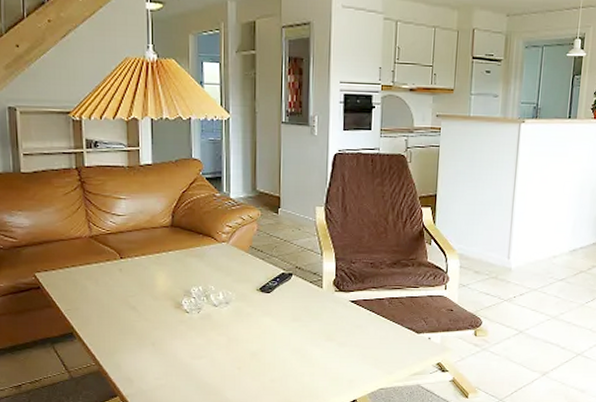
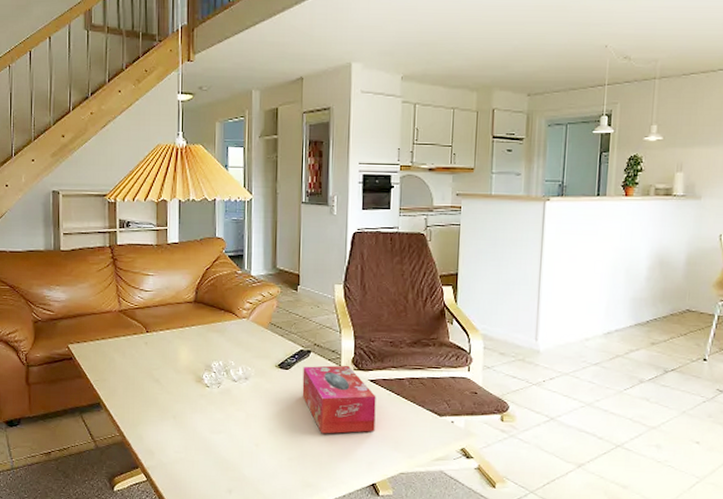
tissue box: none [284,287,357,355] -> present [302,365,376,434]

